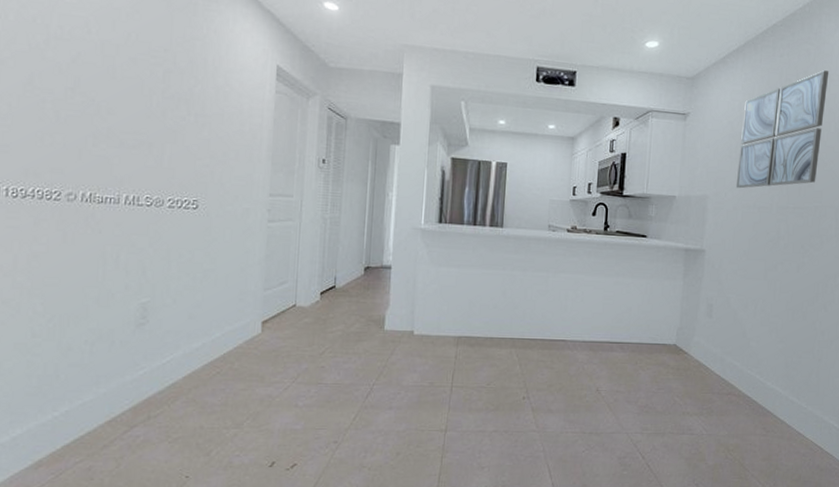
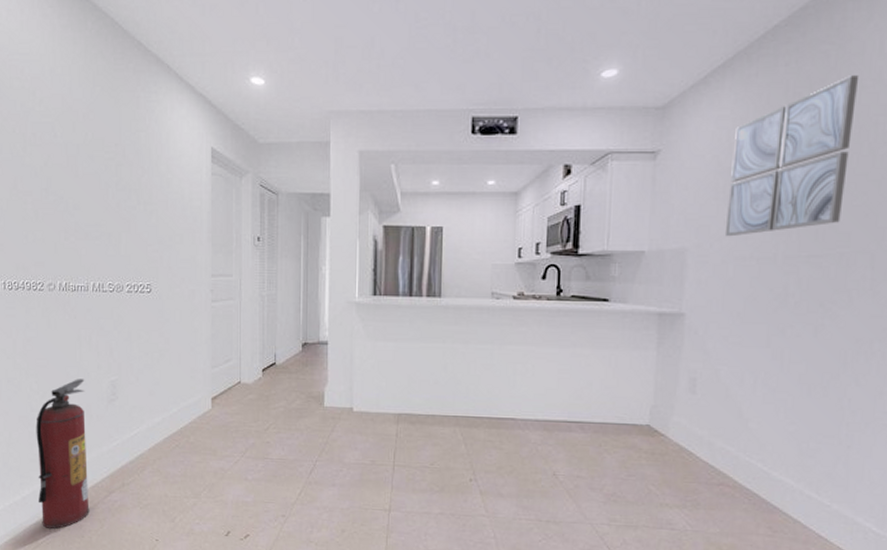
fire extinguisher: none [33,300,108,472] -> present [36,379,90,529]

